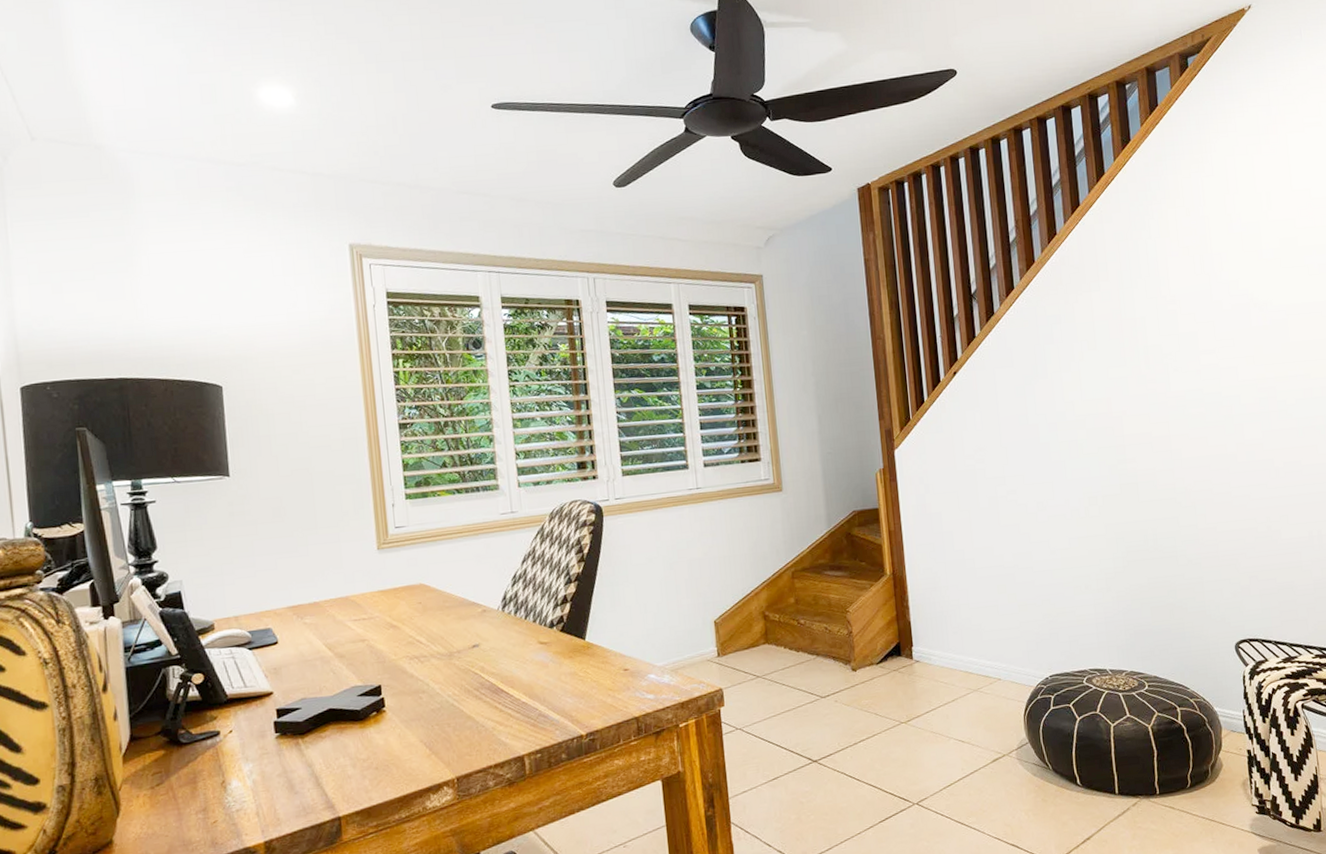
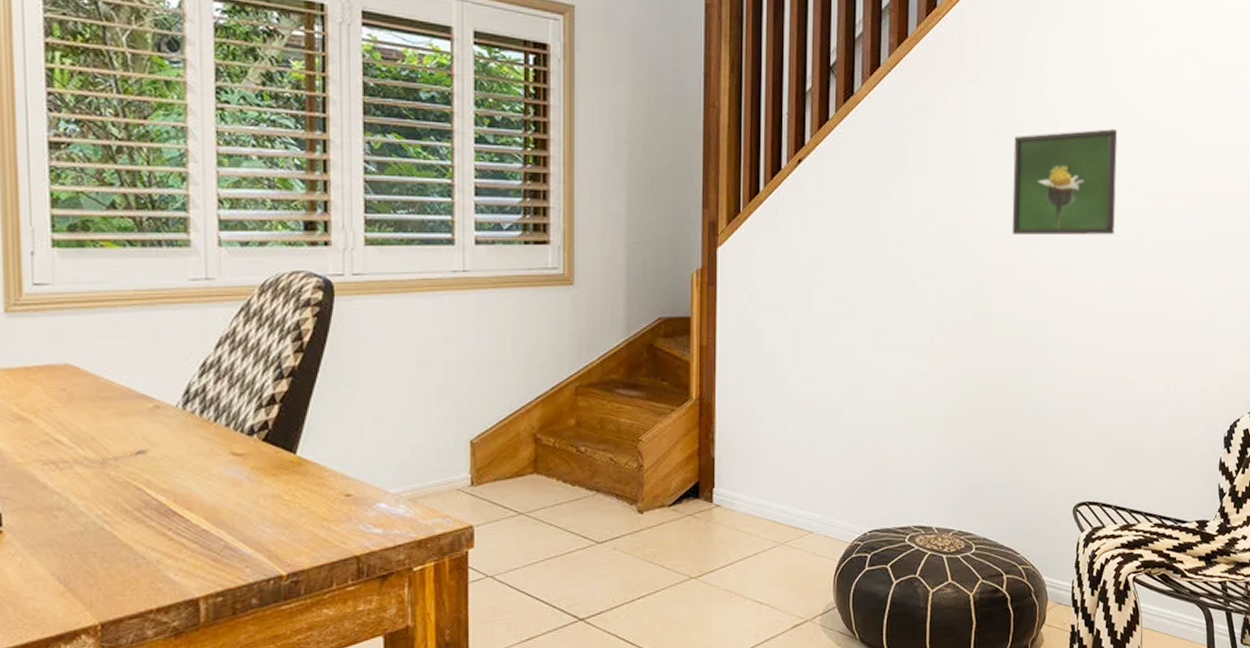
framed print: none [1138,314,1241,414] -> present [1012,129,1118,236]

